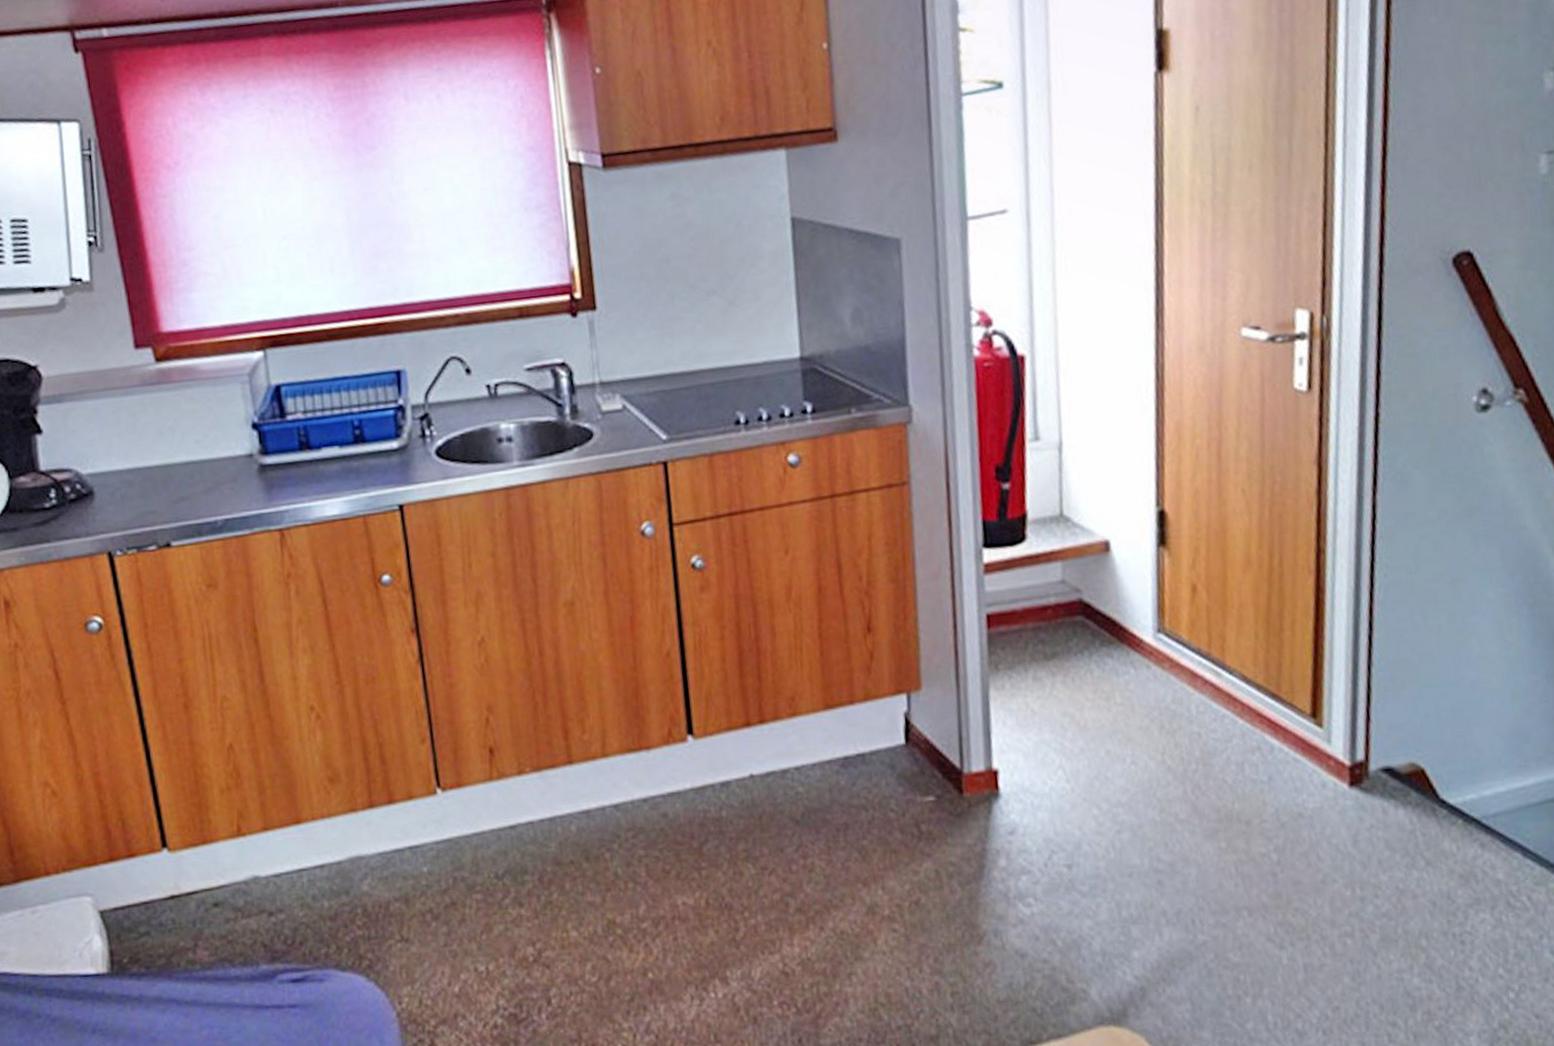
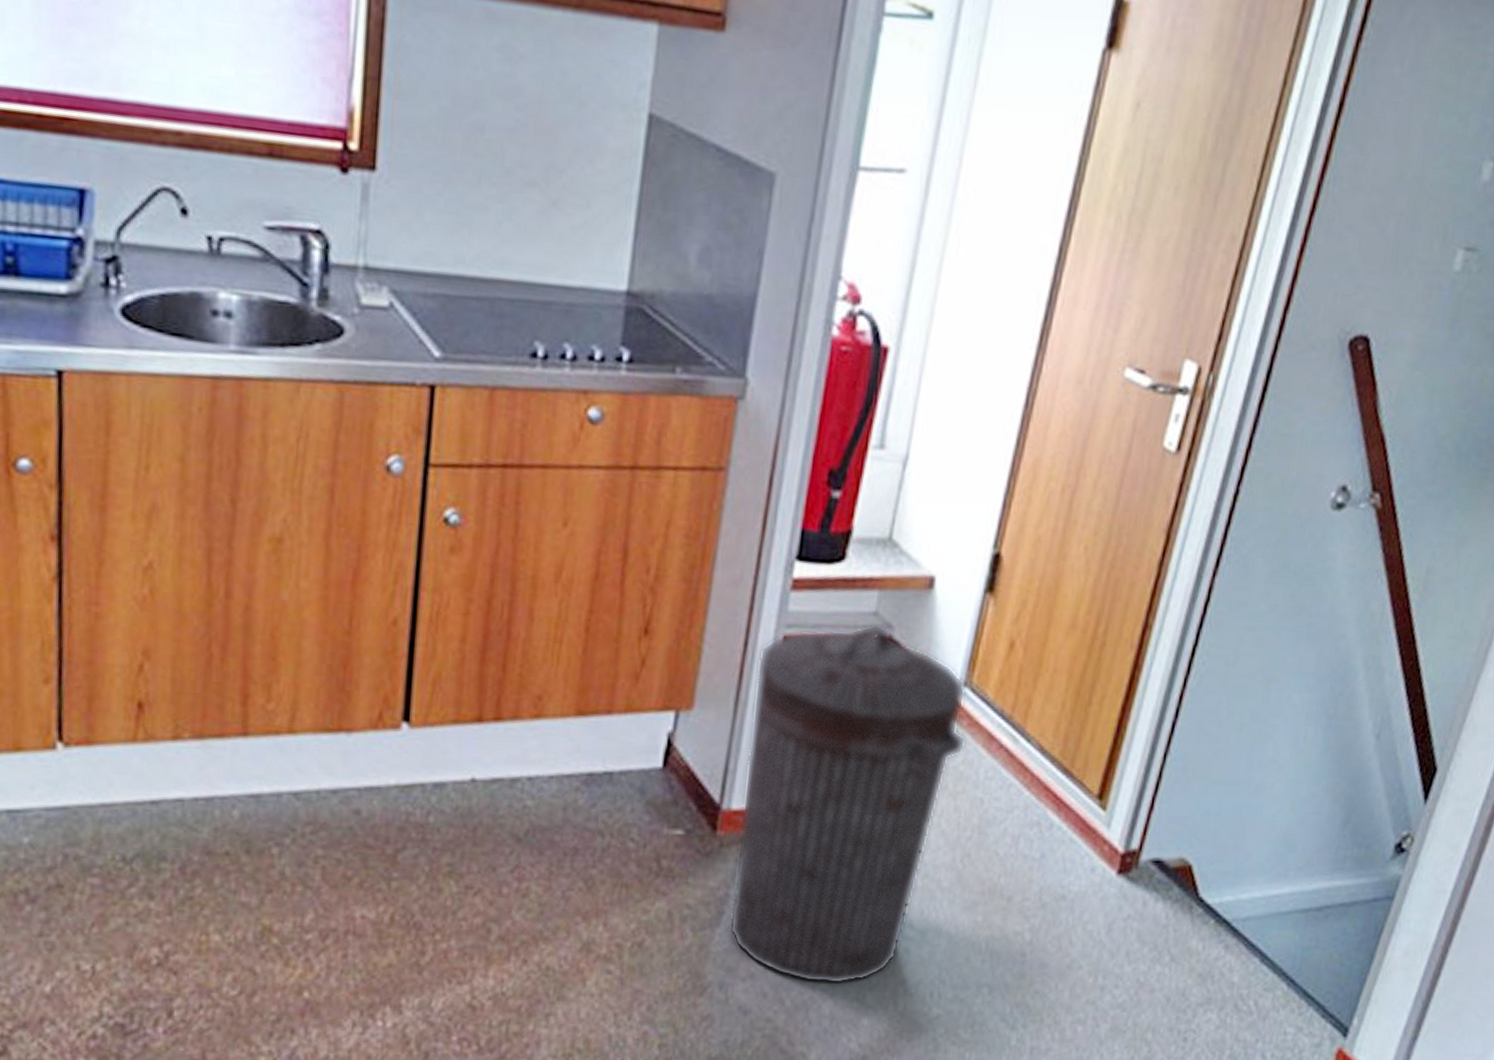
trash can: none [968,590,1172,923] -> present [728,624,966,985]

